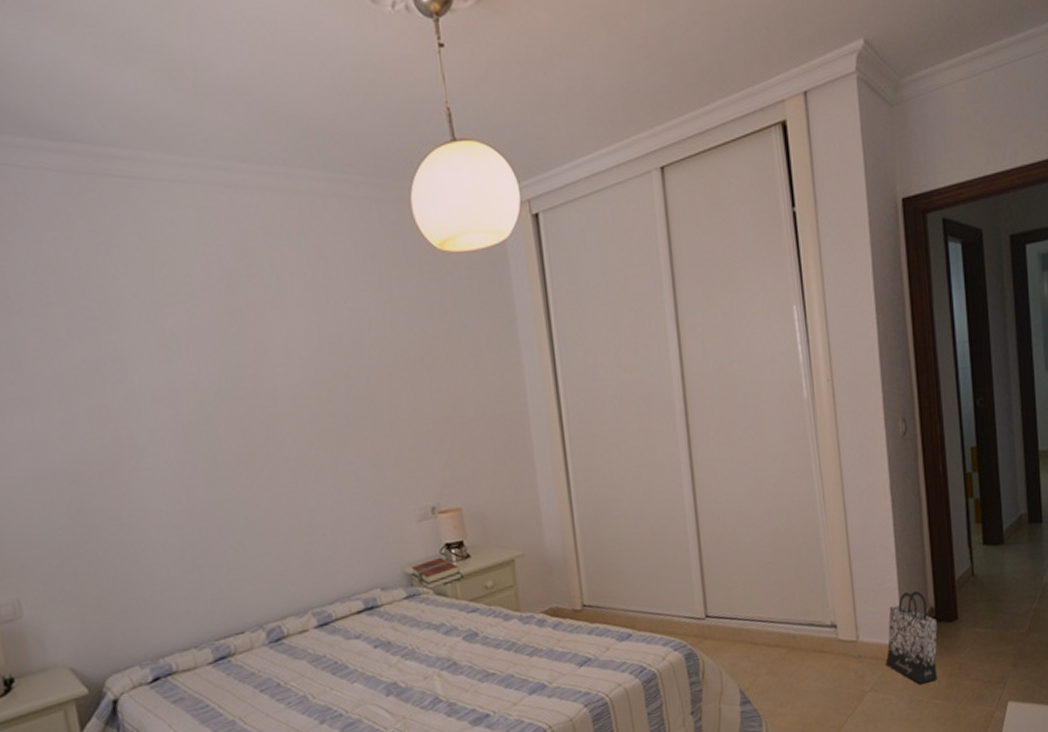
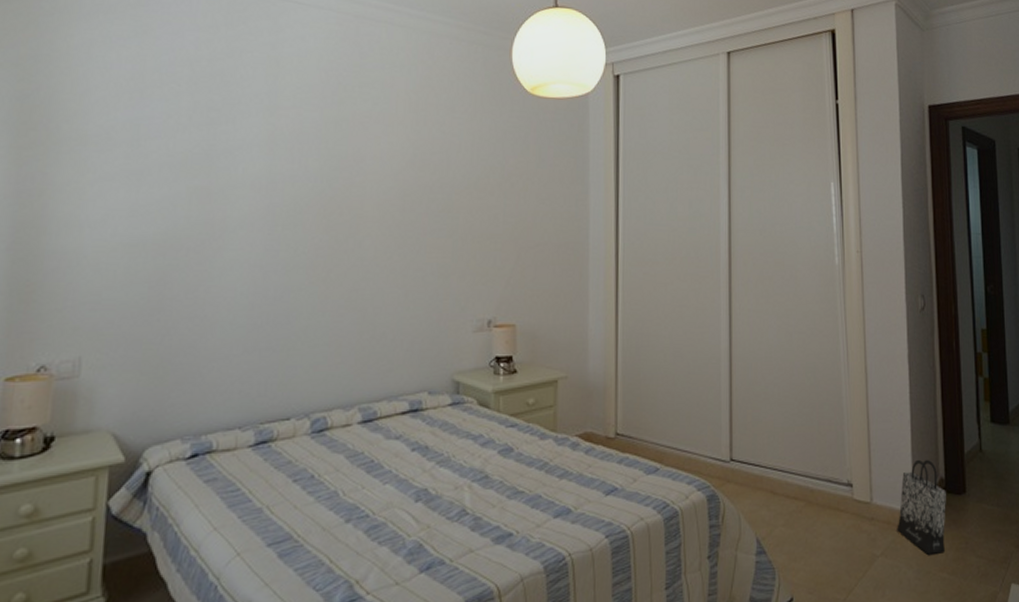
books: present [410,557,462,590] -> none [458,369,507,399]

